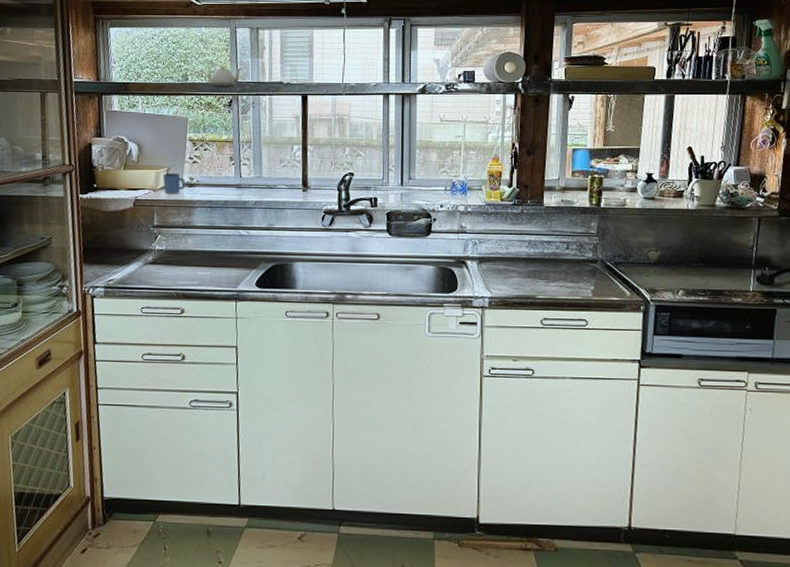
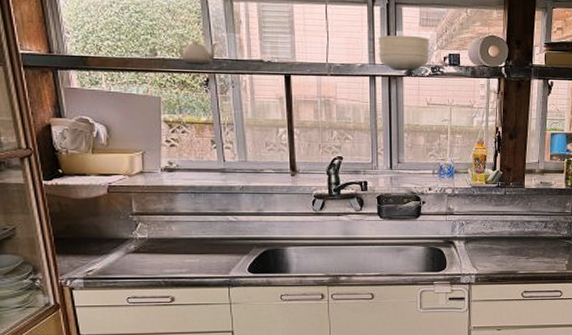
mug: present [163,173,186,195] -> none [138,157,165,181]
bowl: none [393,54,444,89] -> present [378,35,430,71]

